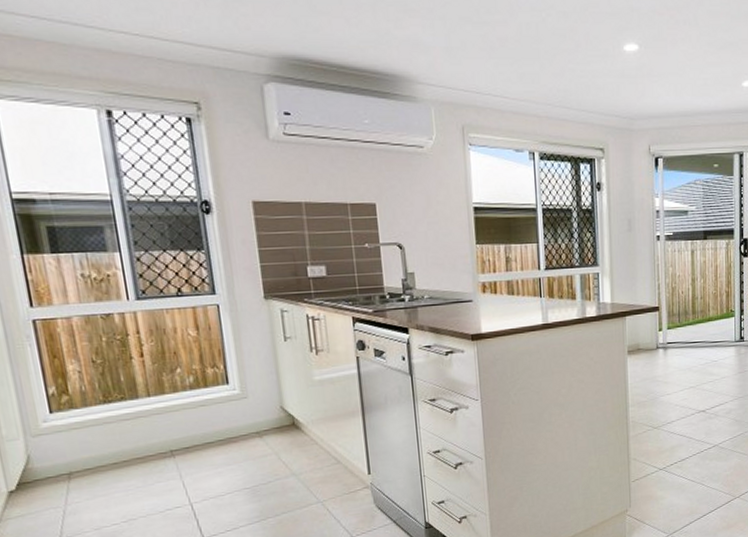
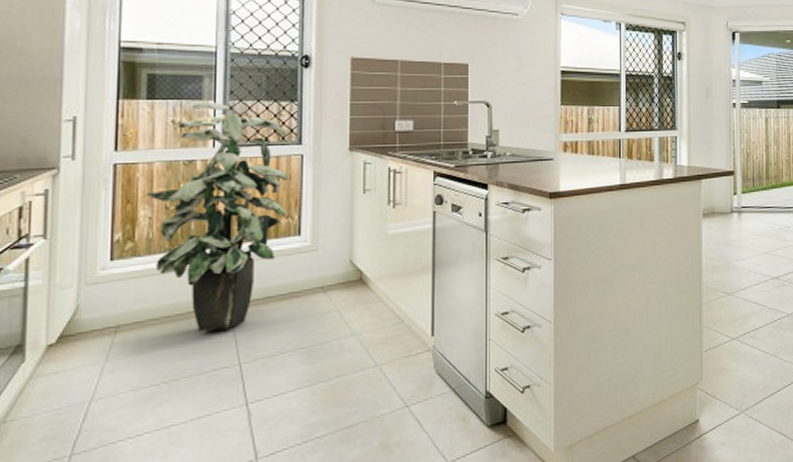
indoor plant: none [70,254,211,476] -> present [145,103,290,331]

